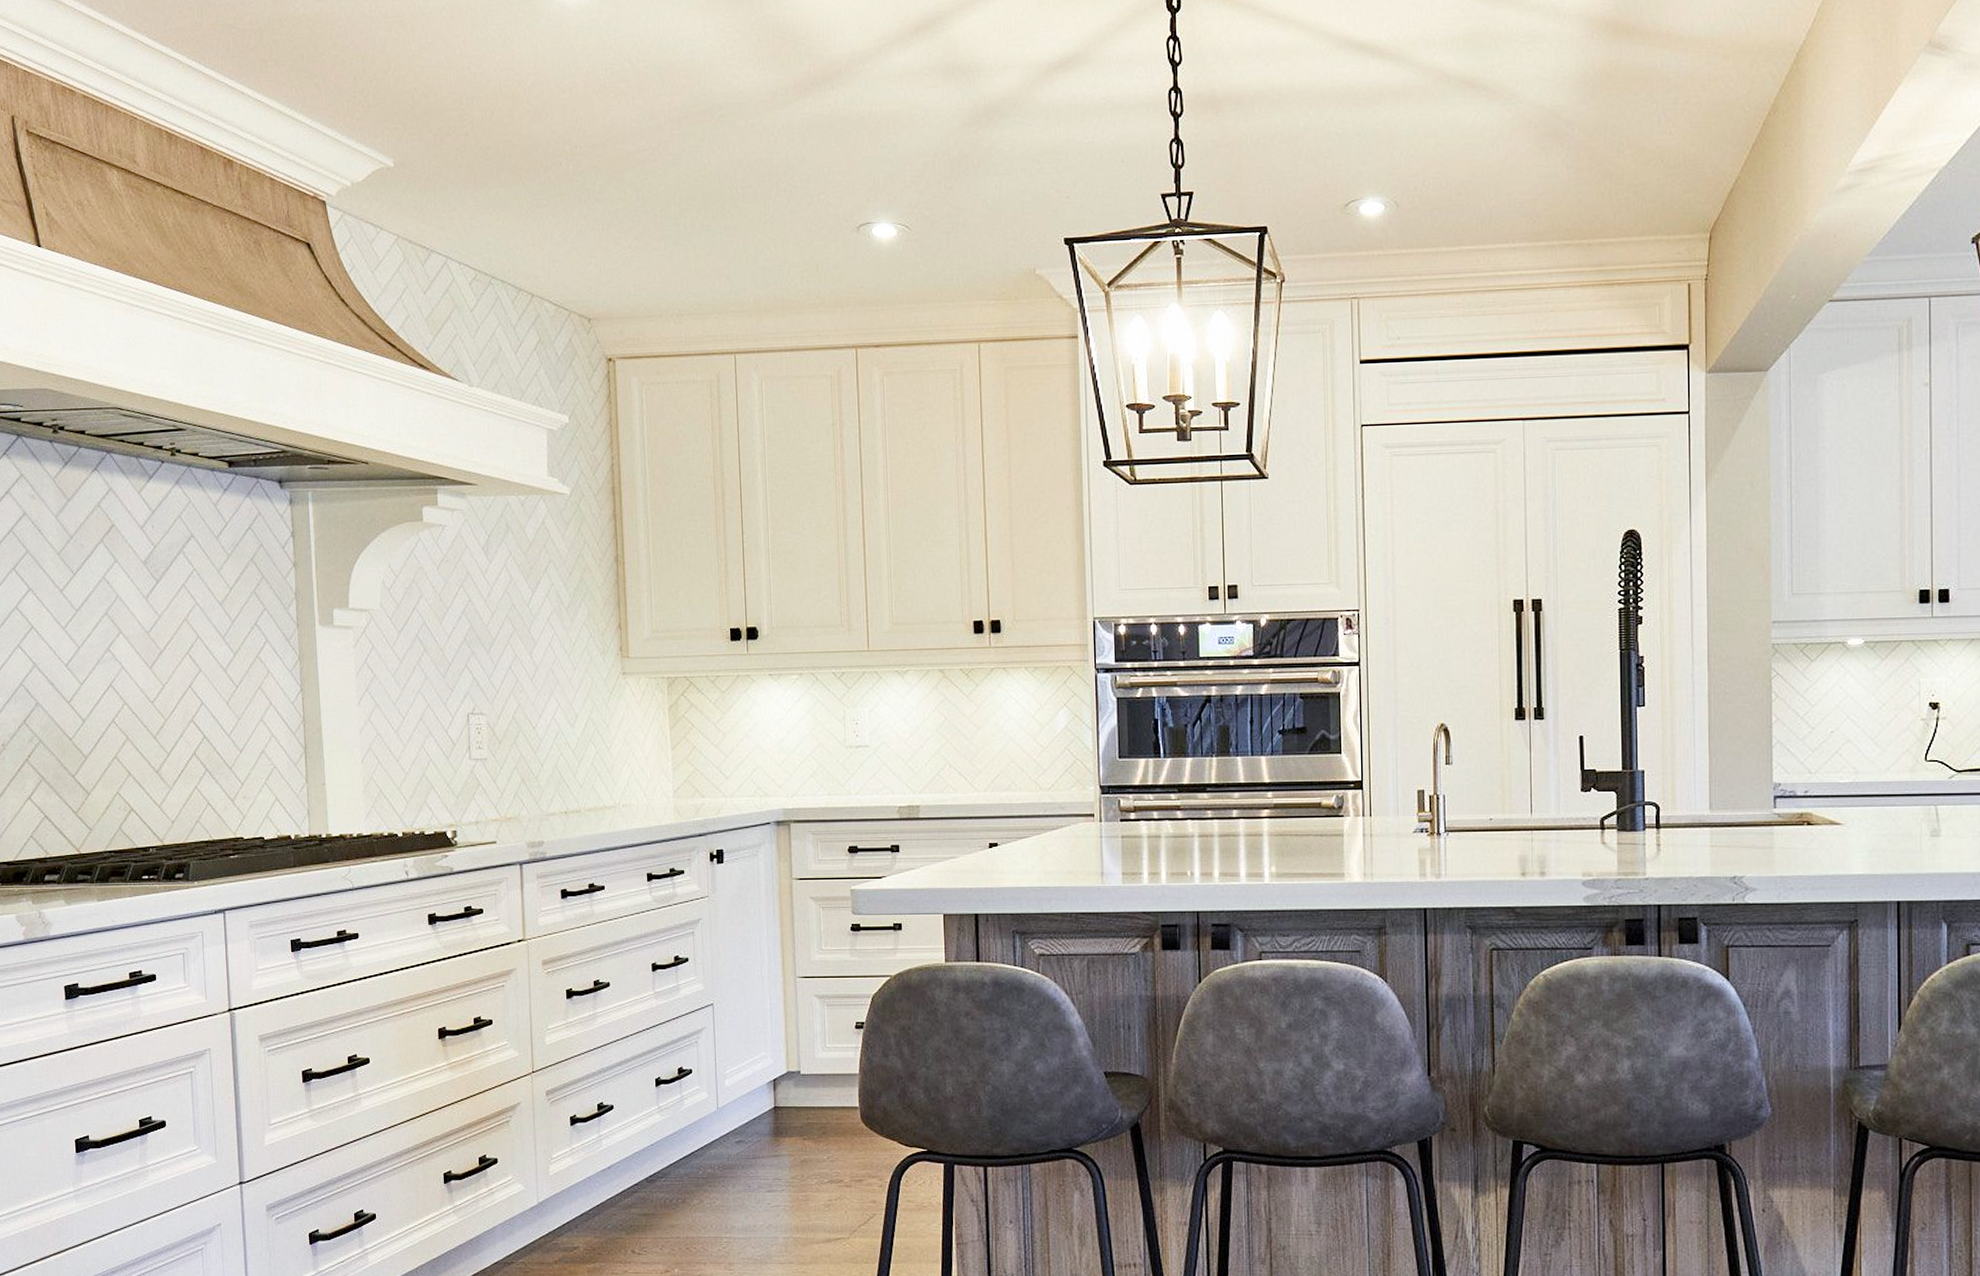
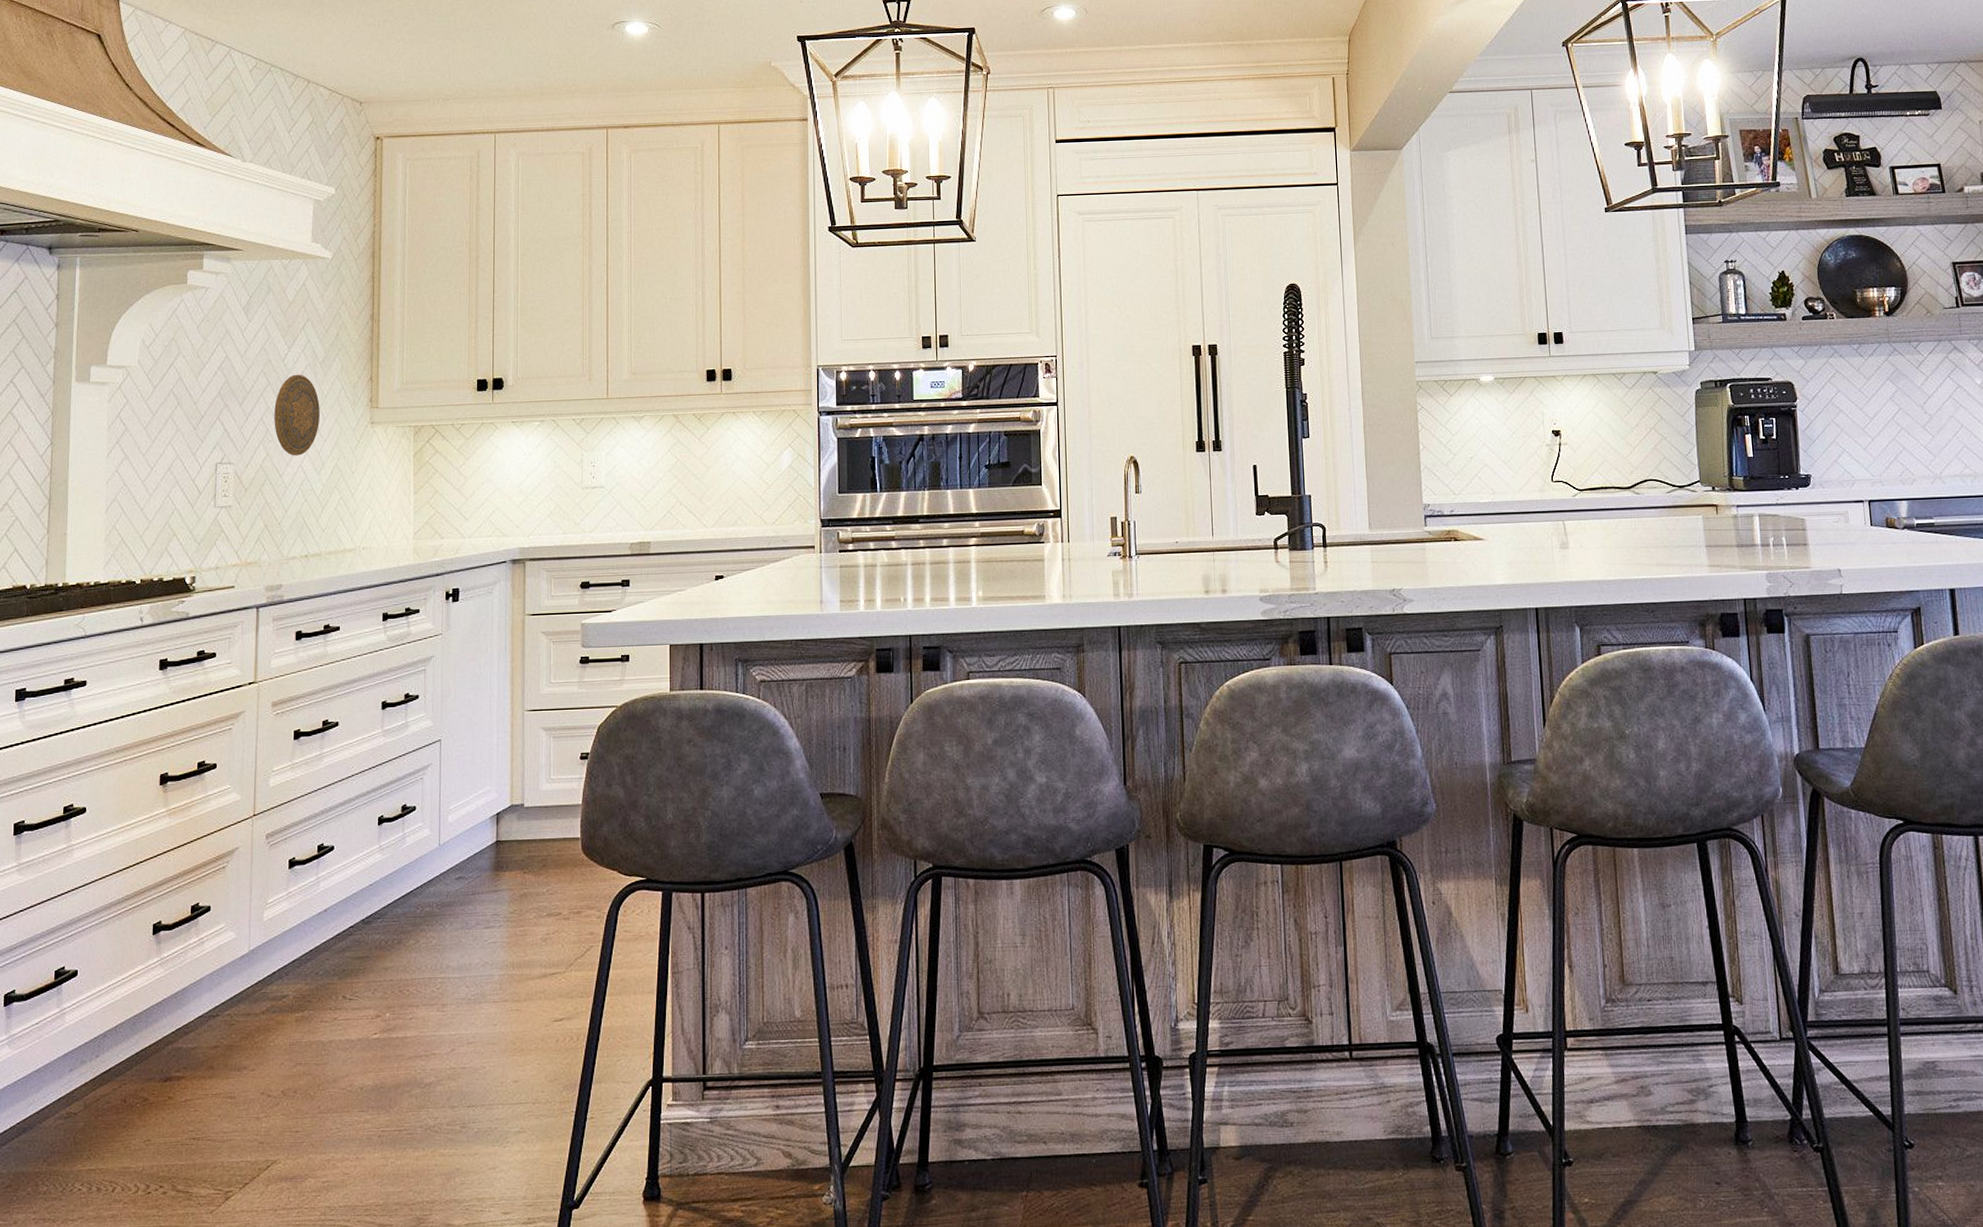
decorative plate: none [522,620,570,707] -> present [274,374,320,456]

